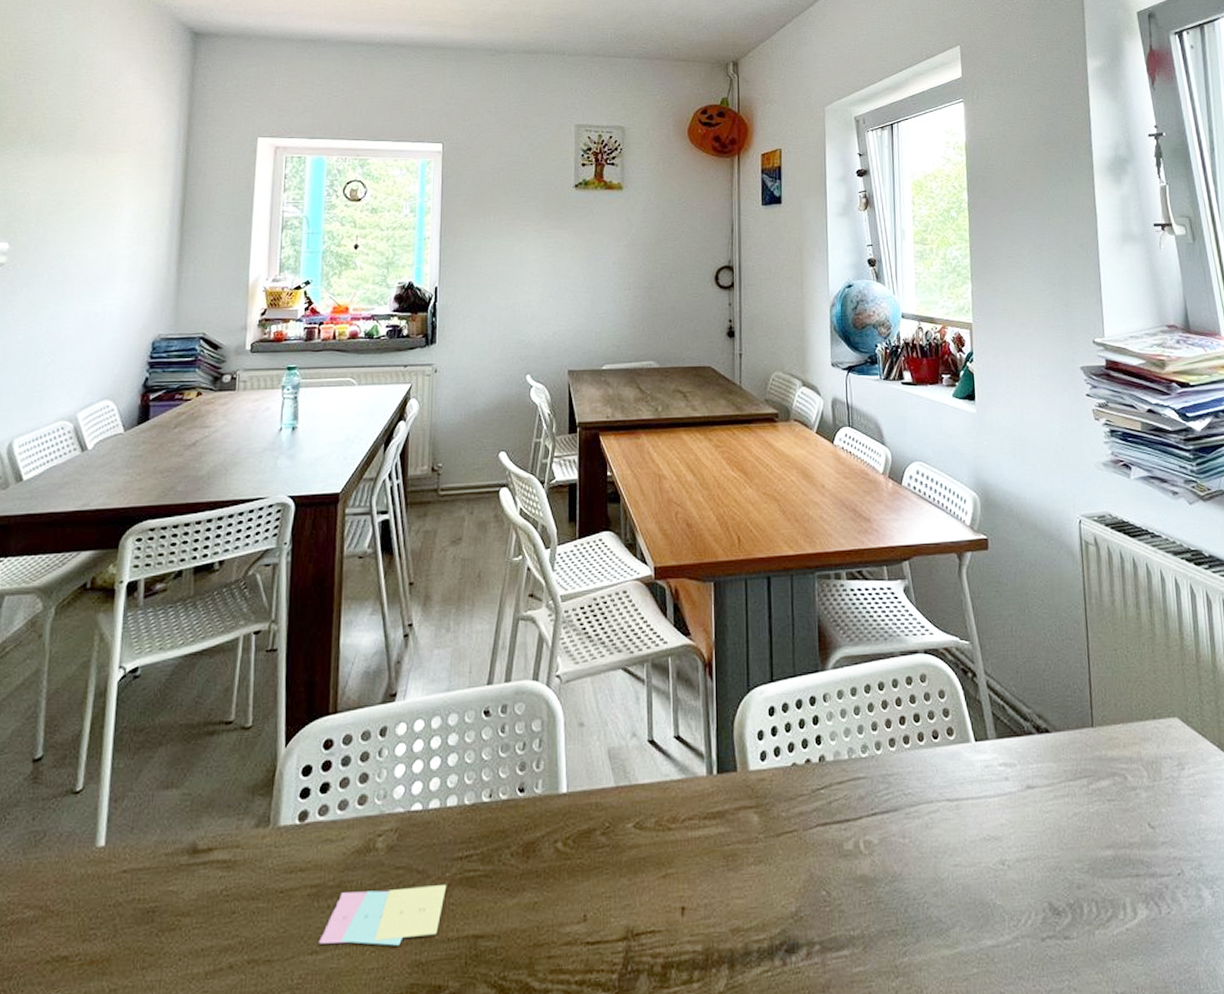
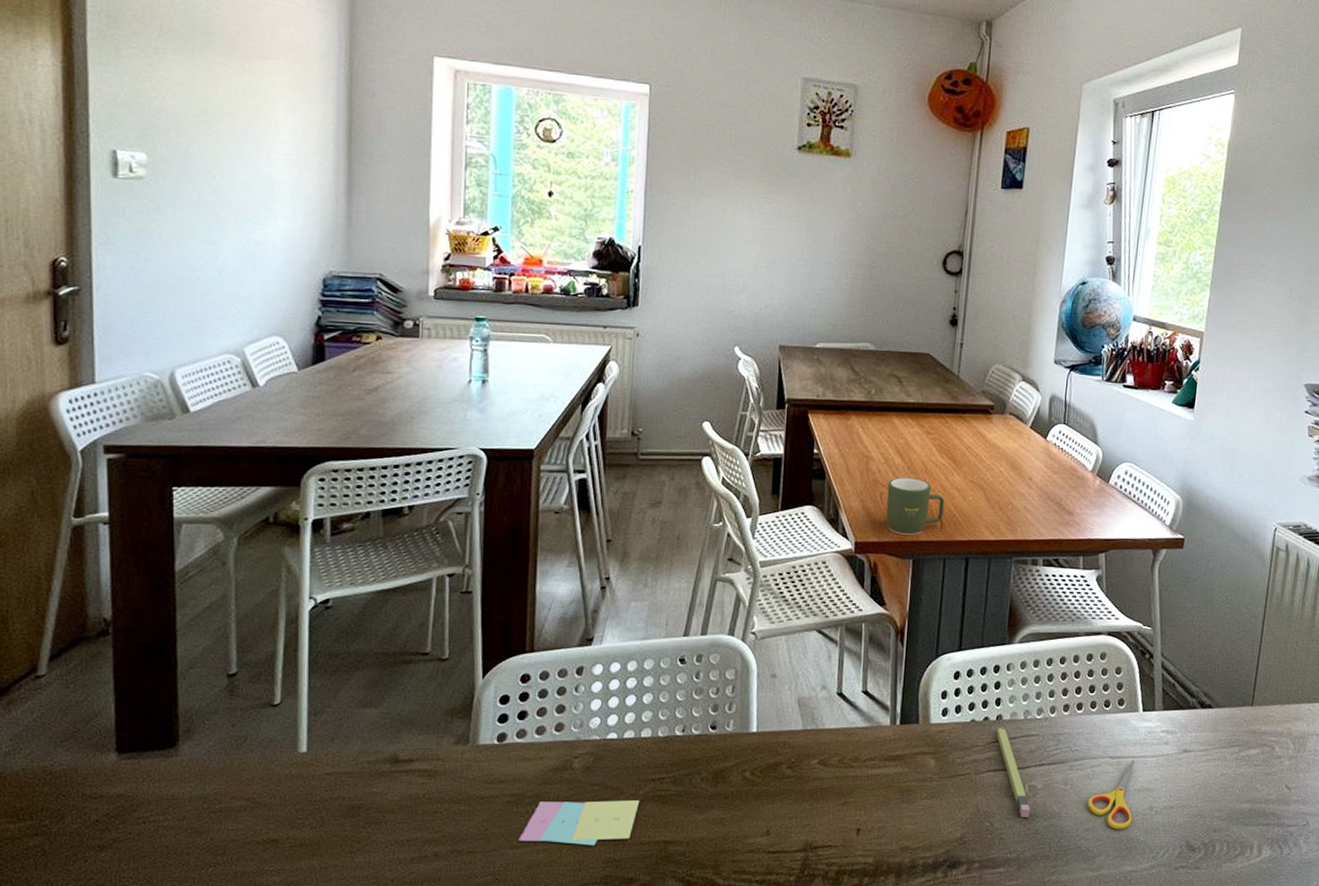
mug: none [682,494,740,557] -> present [886,478,945,536]
pencil: none [821,771,869,882] -> present [996,728,1031,817]
scissors: none [930,801,983,892] -> present [1087,759,1135,830]

